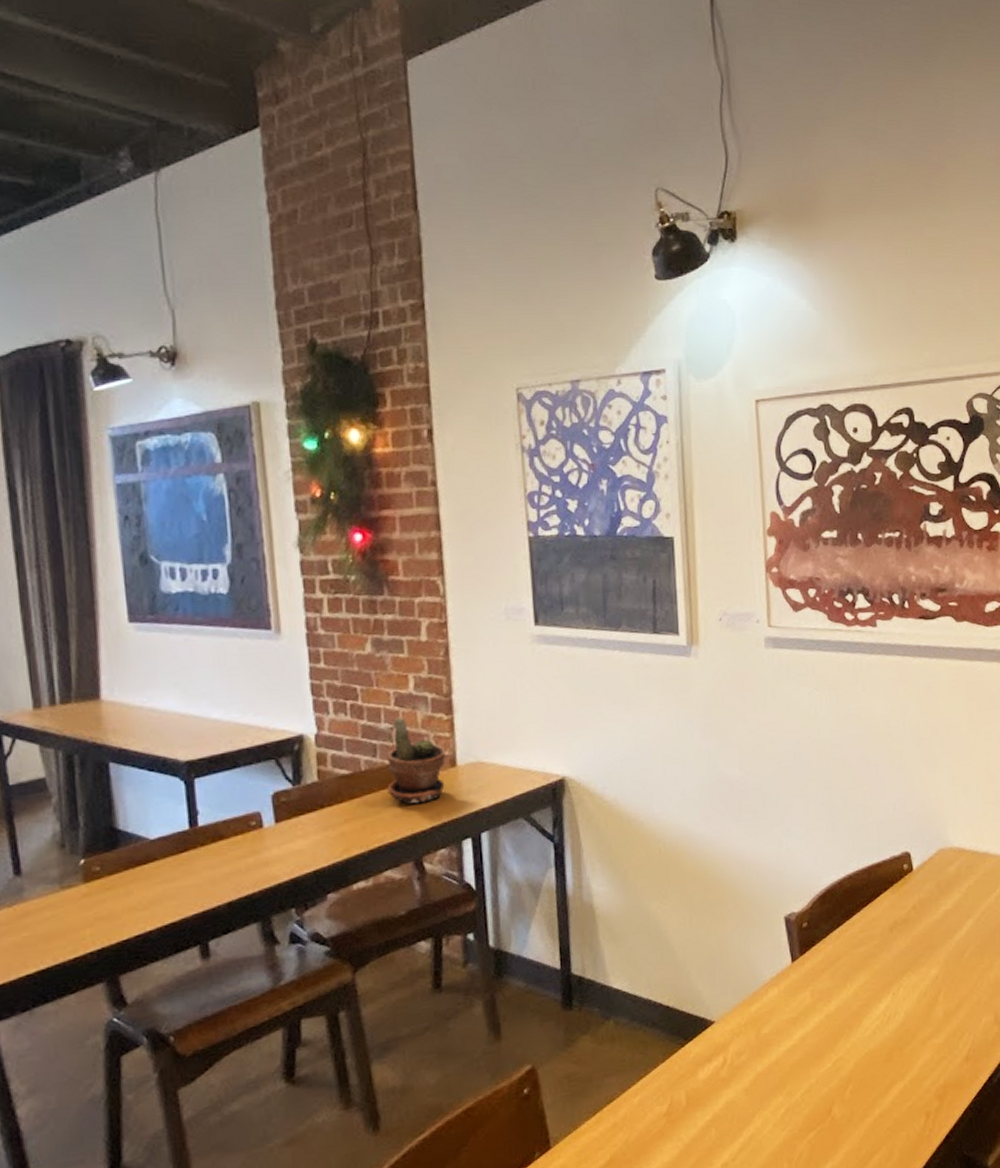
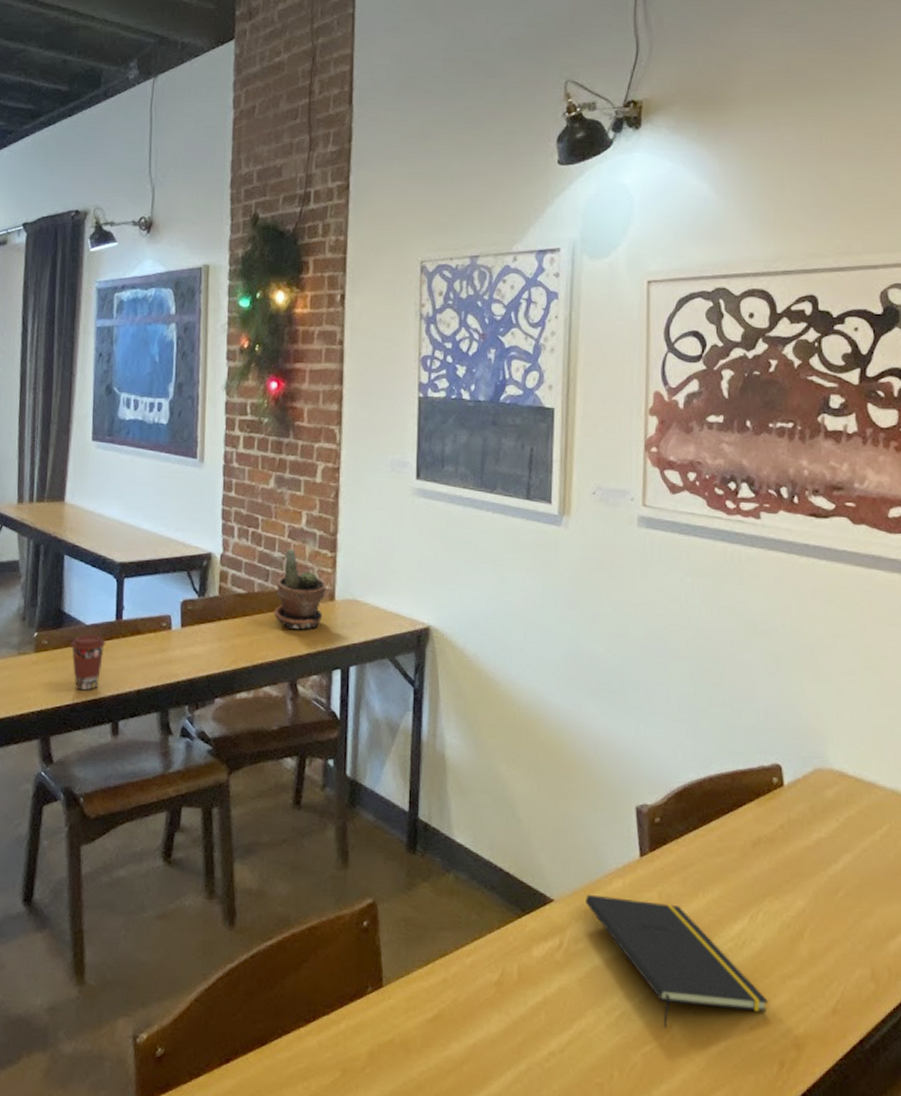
coffee cup: none [132,849,180,916] -> present [70,634,106,691]
notepad: none [745,999,914,1113] -> present [586,894,769,1028]

